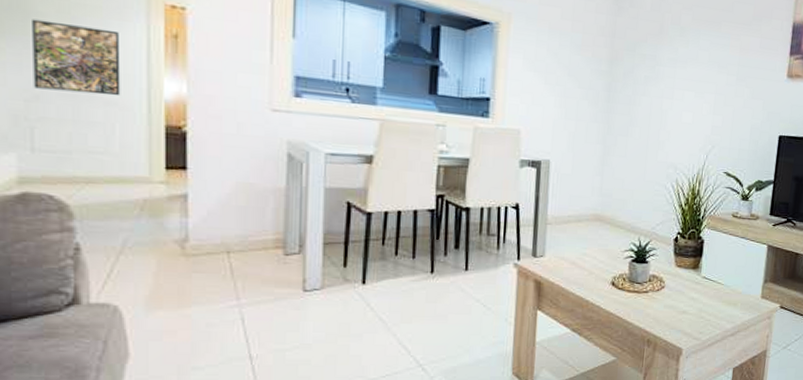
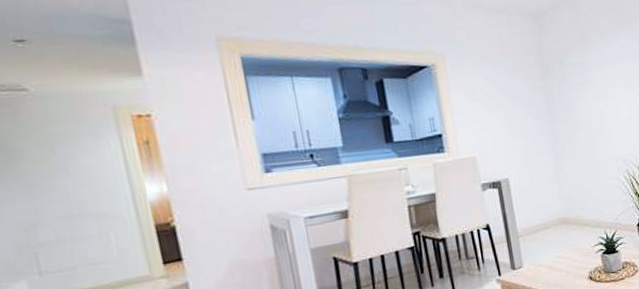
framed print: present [32,19,121,96] -> none [15,149,109,218]

